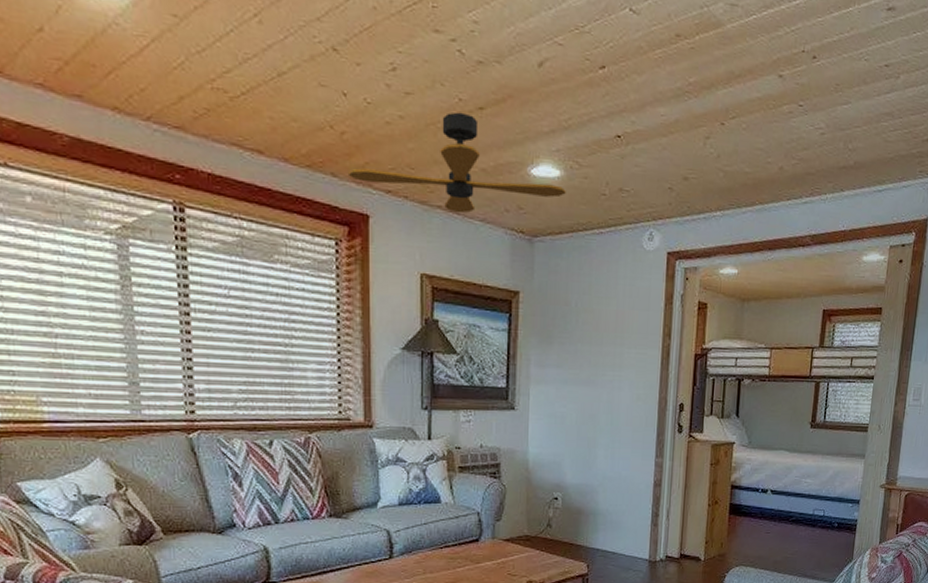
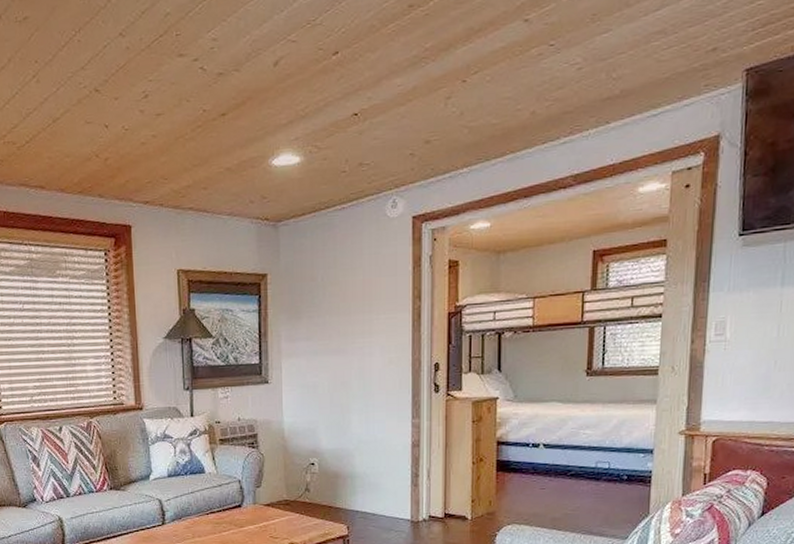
ceiling fan: present [347,112,566,214] -> none [112,121,306,212]

